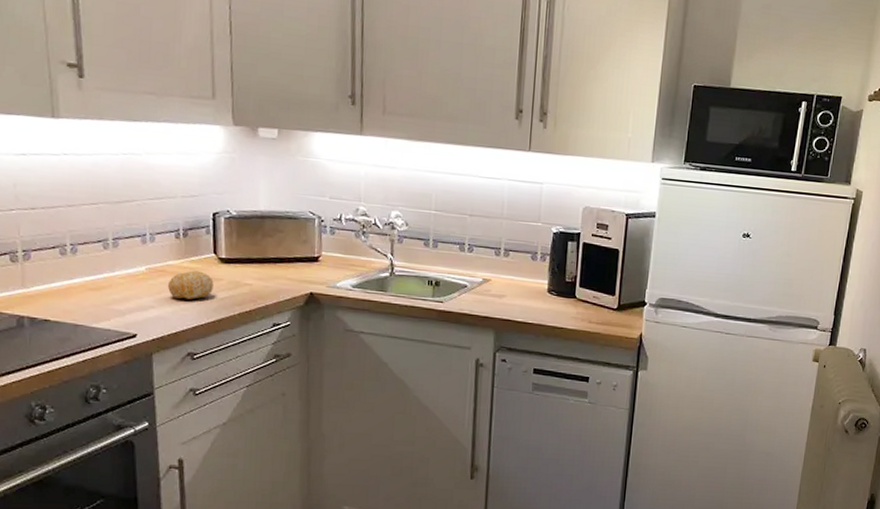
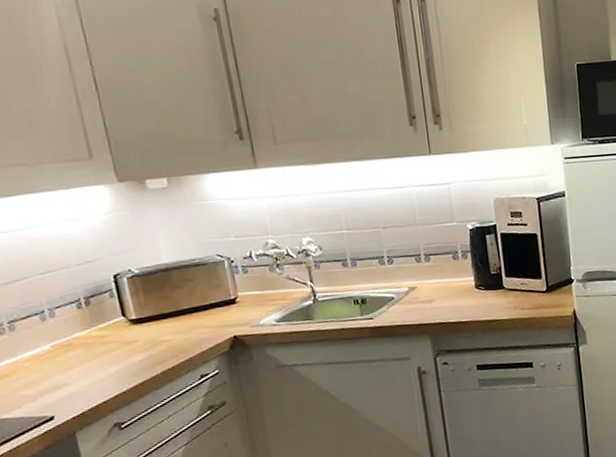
fruit: present [168,270,214,299] -> none [78,337,130,370]

